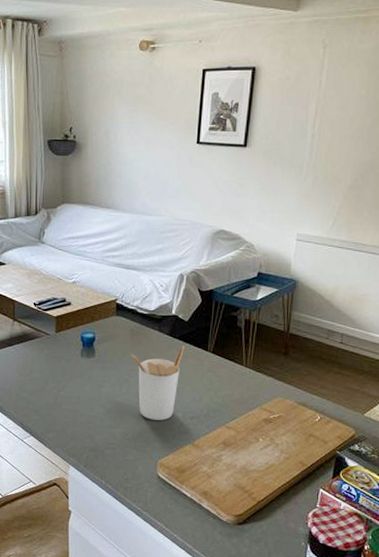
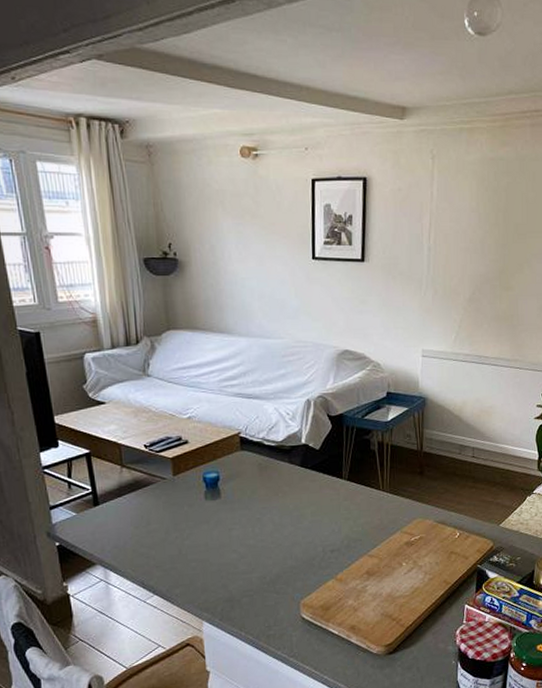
utensil holder: present [131,346,185,420] -> none [262,476,319,559]

